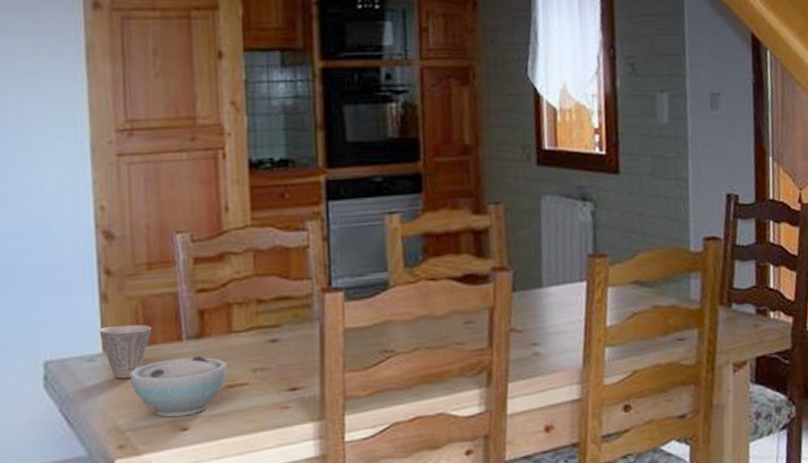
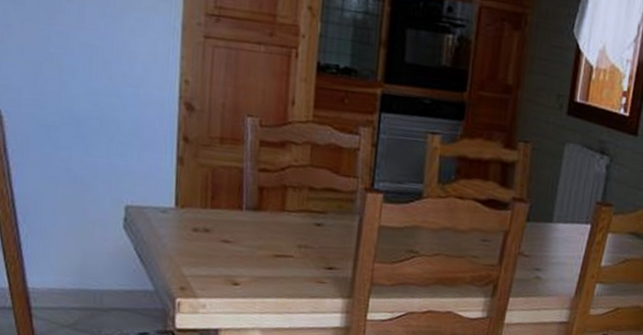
cup: present [99,324,152,379] -> none [174,186,218,233]
bowl: present [129,355,227,418] -> none [195,223,277,274]

